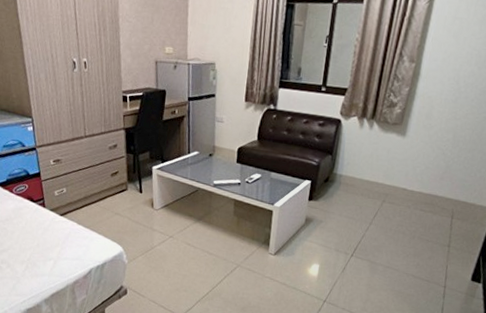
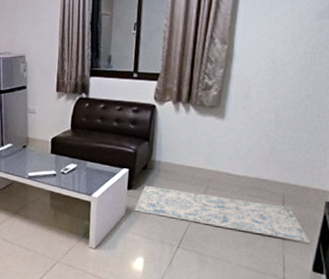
rug: none [313,197,473,255] -> present [134,185,311,243]

